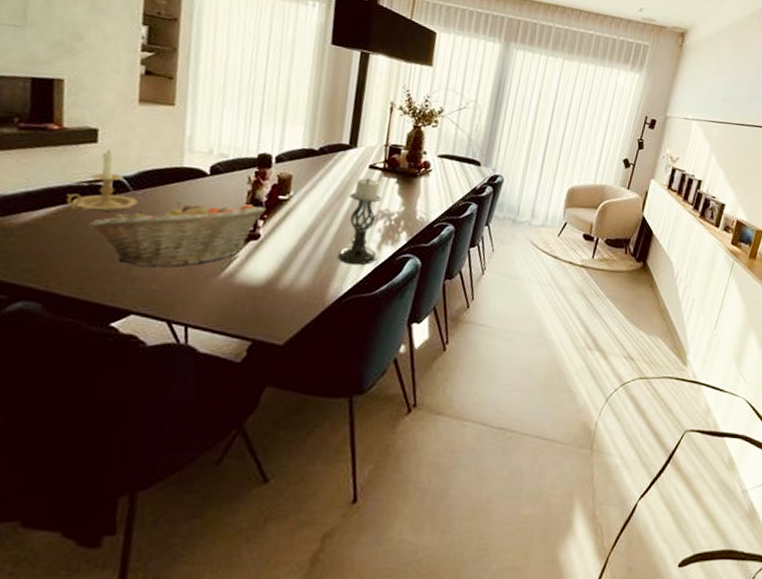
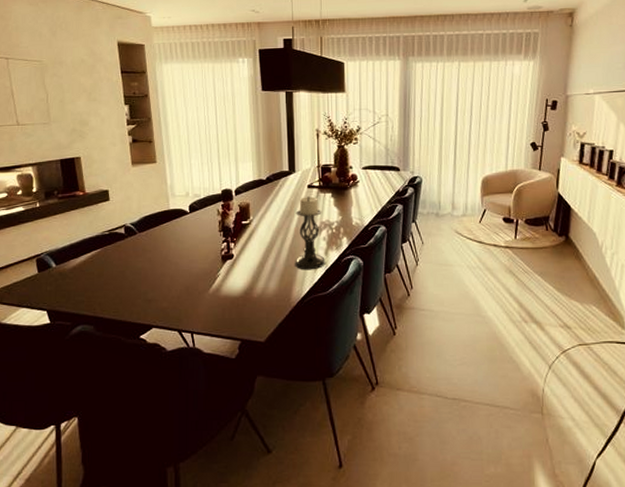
candle holder: present [65,150,138,212] -> none [96,204,143,253]
fruit basket: present [90,201,266,267] -> none [115,232,234,290]

